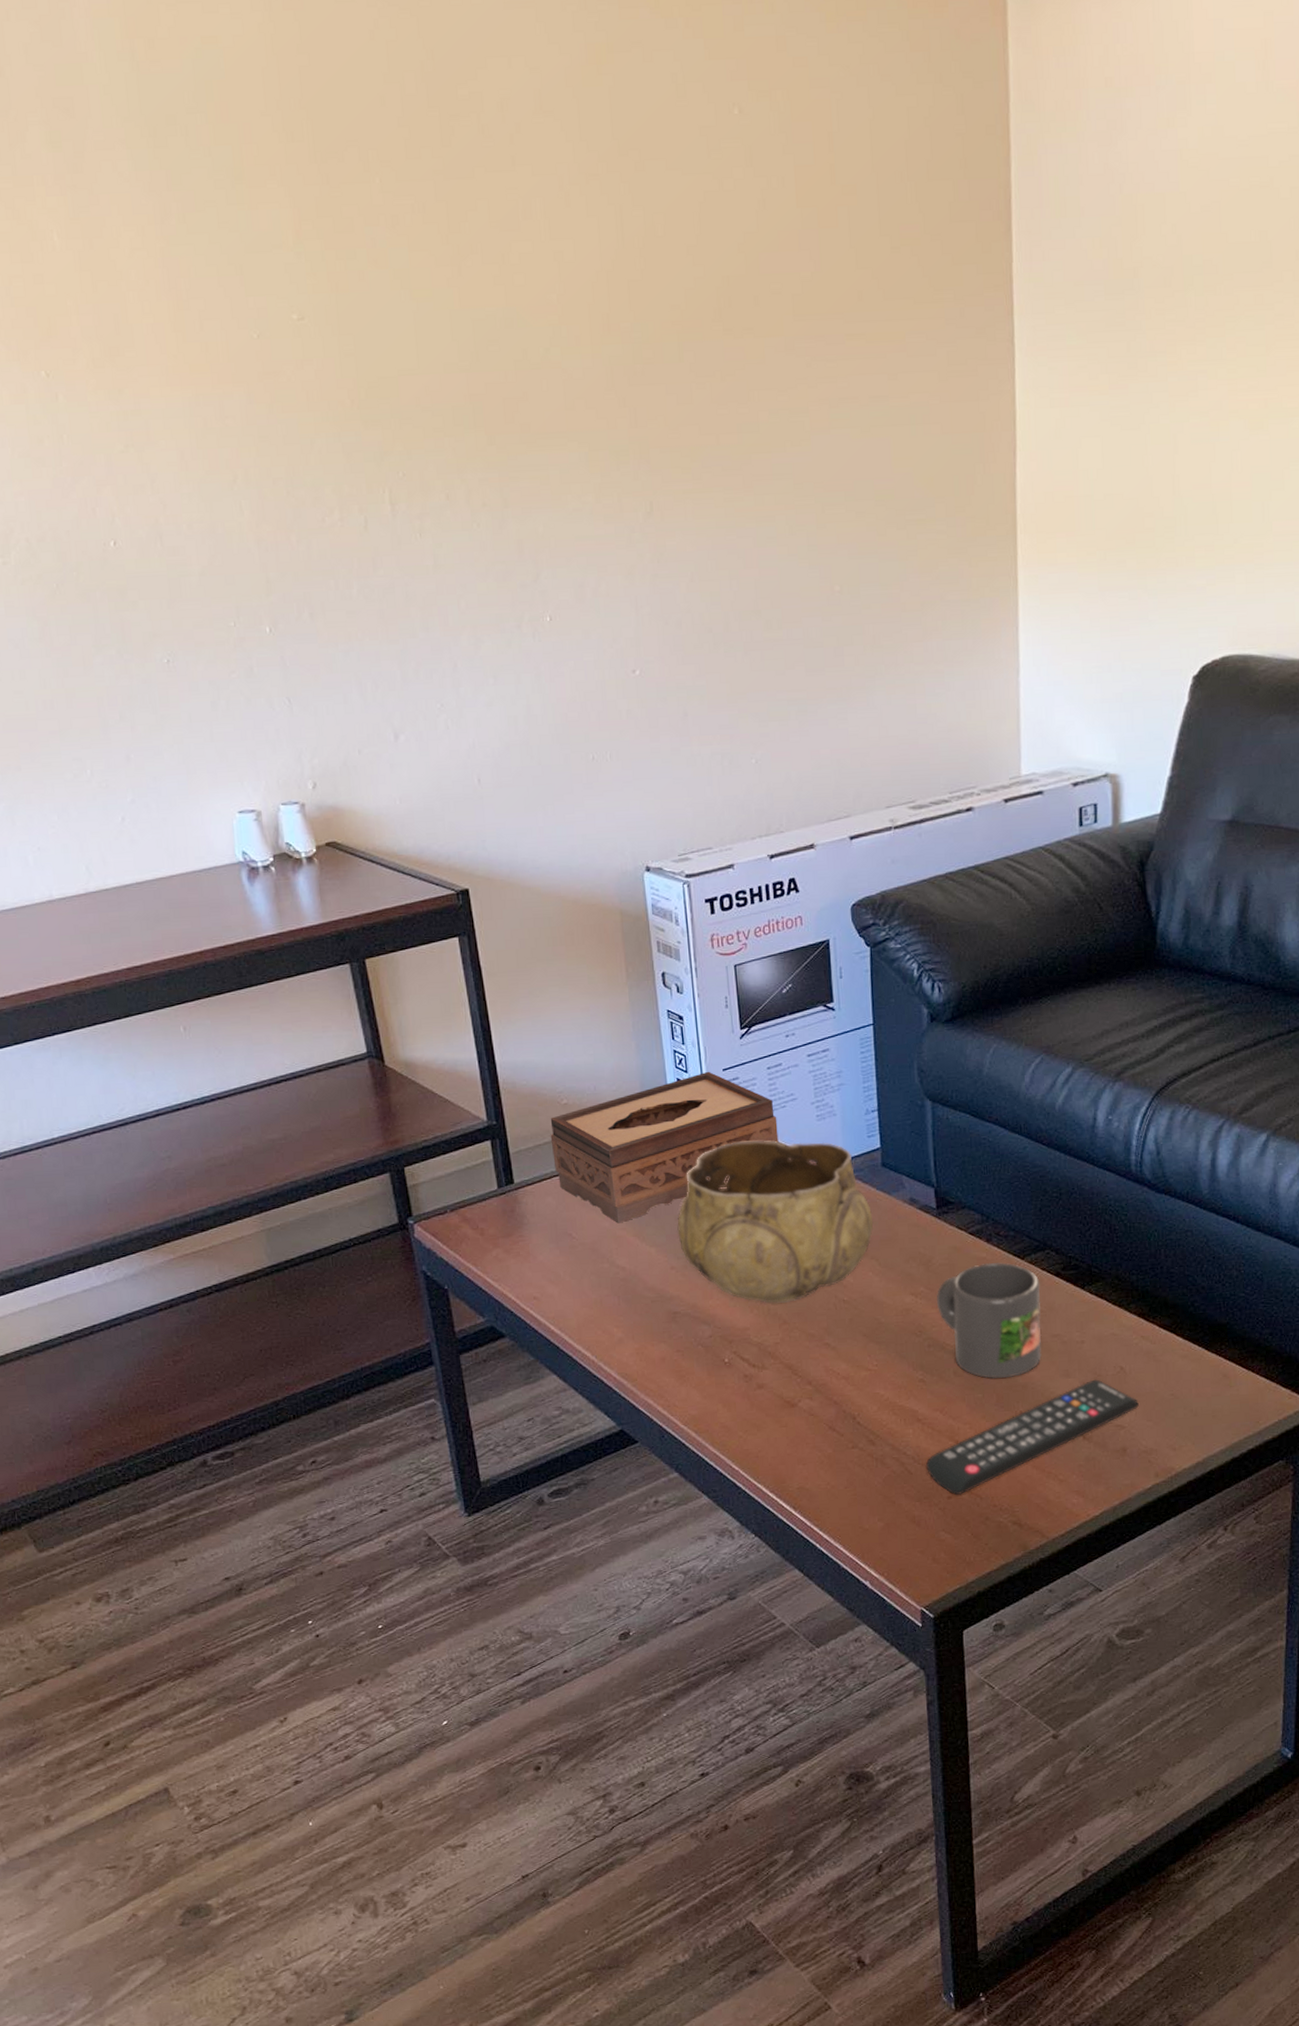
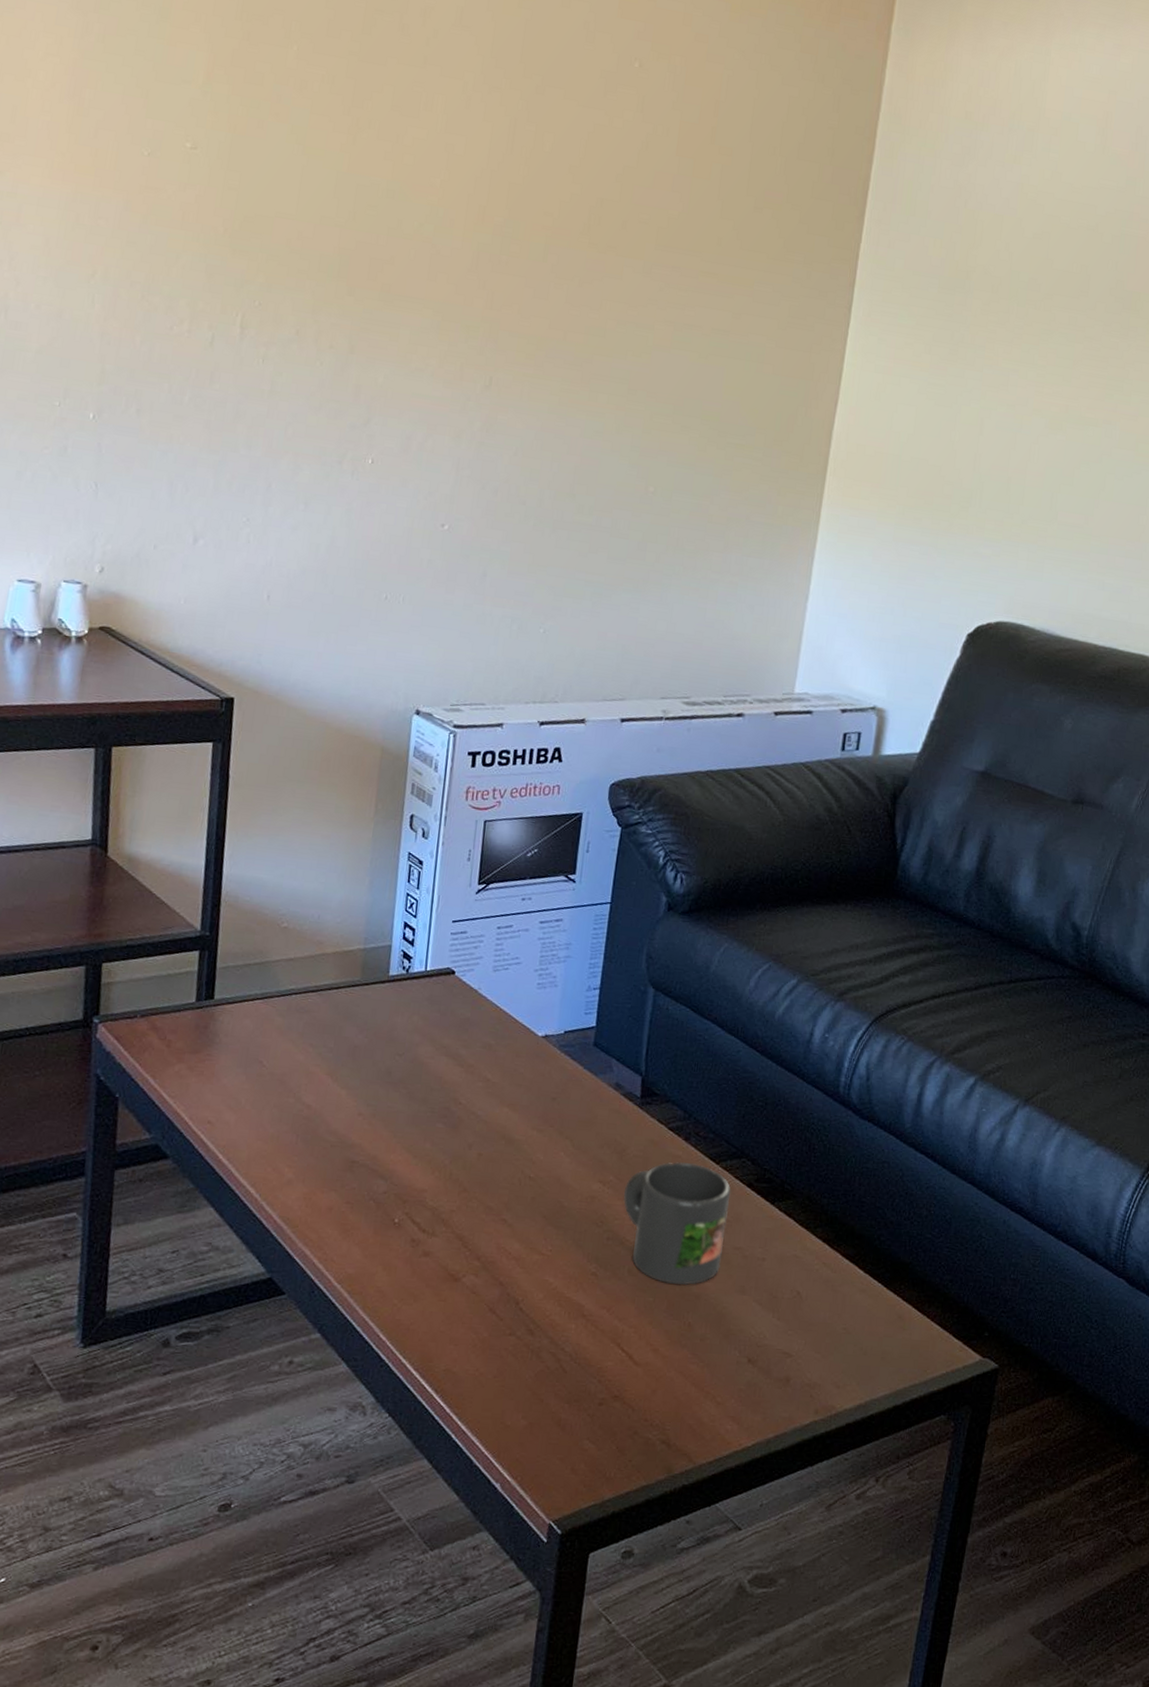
tissue box: present [550,1071,779,1224] -> none [260,920,498,1059]
decorative bowl: present [677,1140,874,1304] -> none [373,996,575,1170]
remote control: present [926,1379,1139,1495] -> none [582,1300,810,1402]

